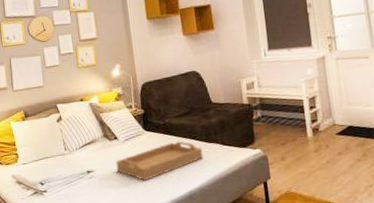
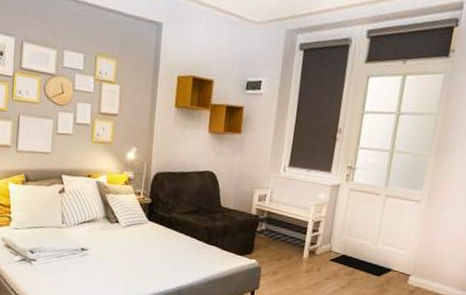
serving tray: present [115,141,204,181] -> none [112,237,201,269]

